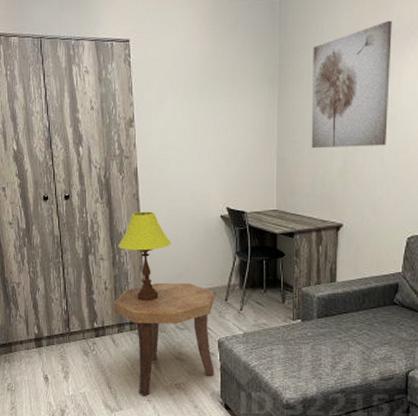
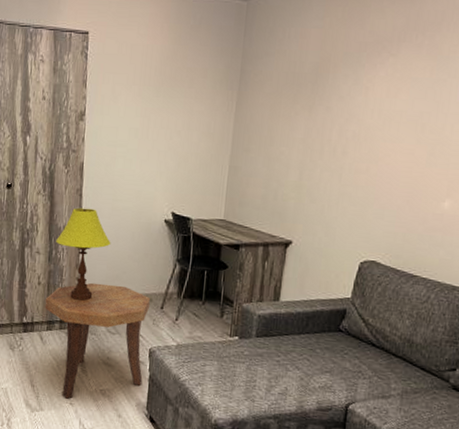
wall art: present [311,20,392,148] -> none [266,33,364,164]

